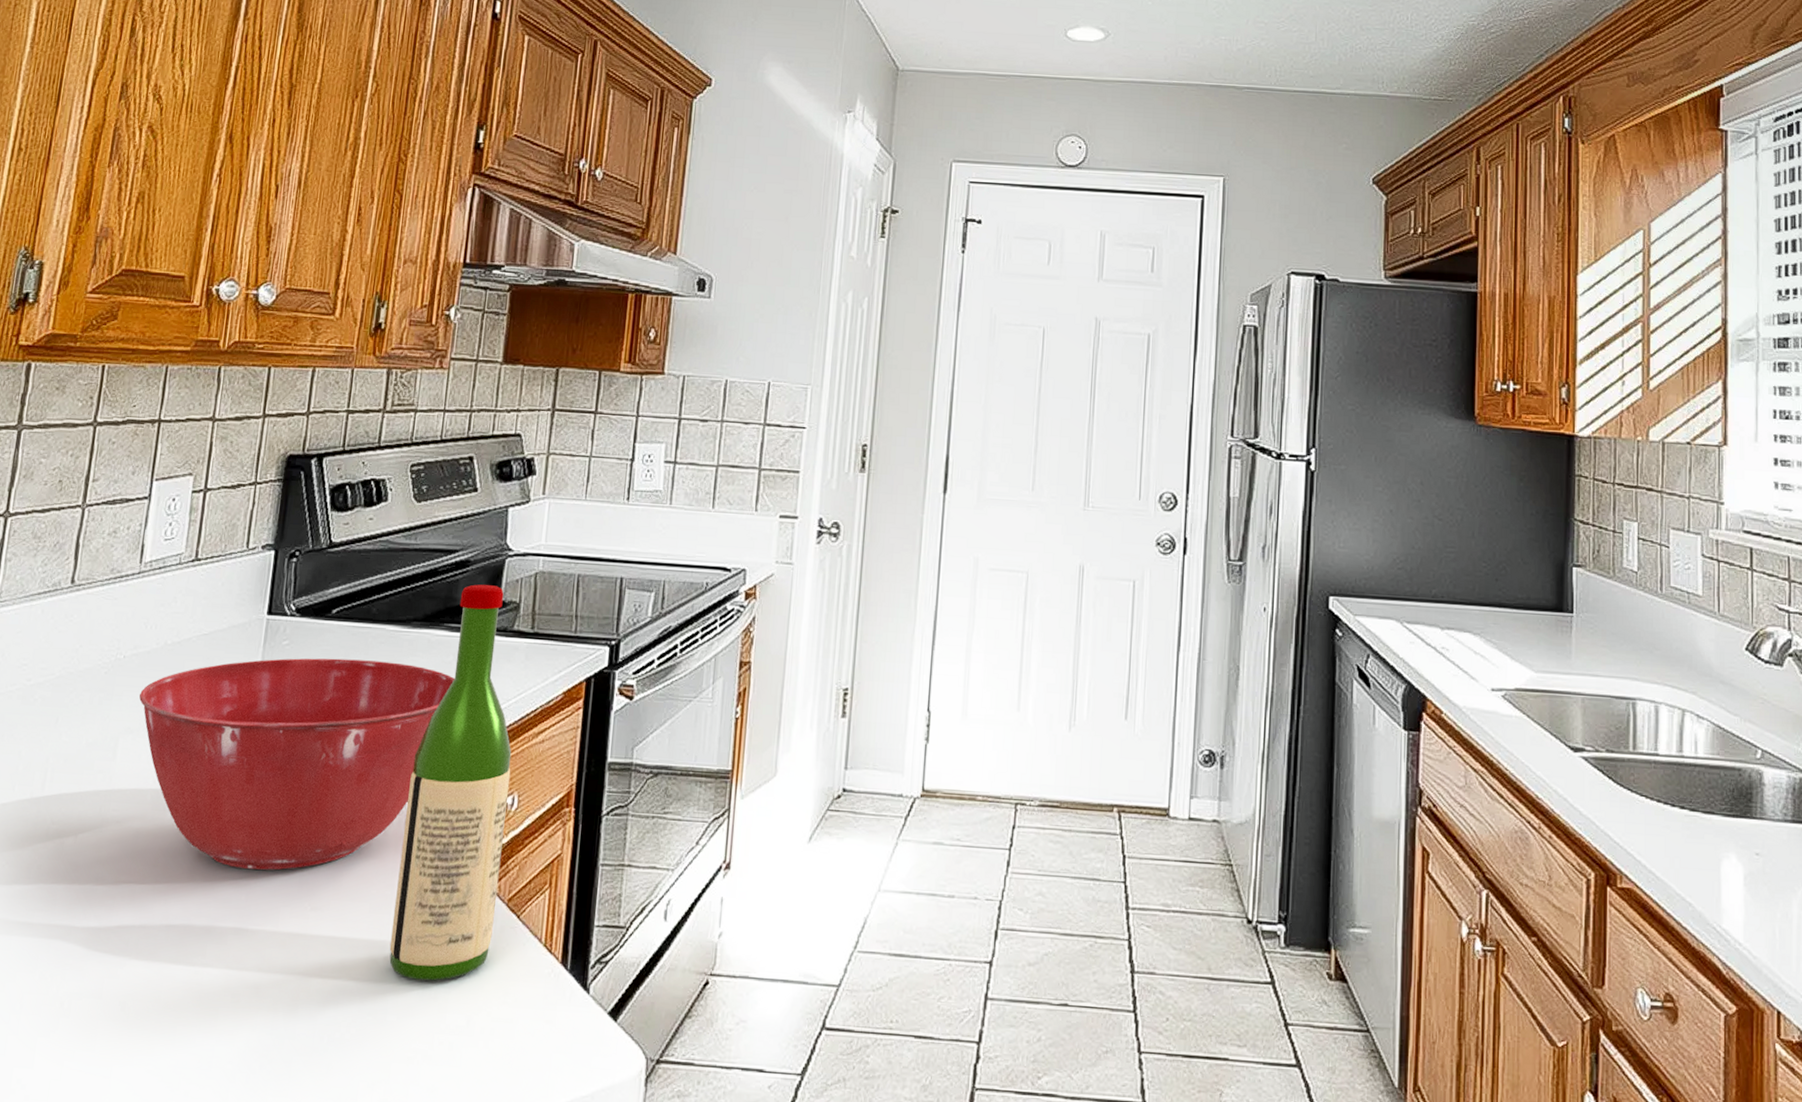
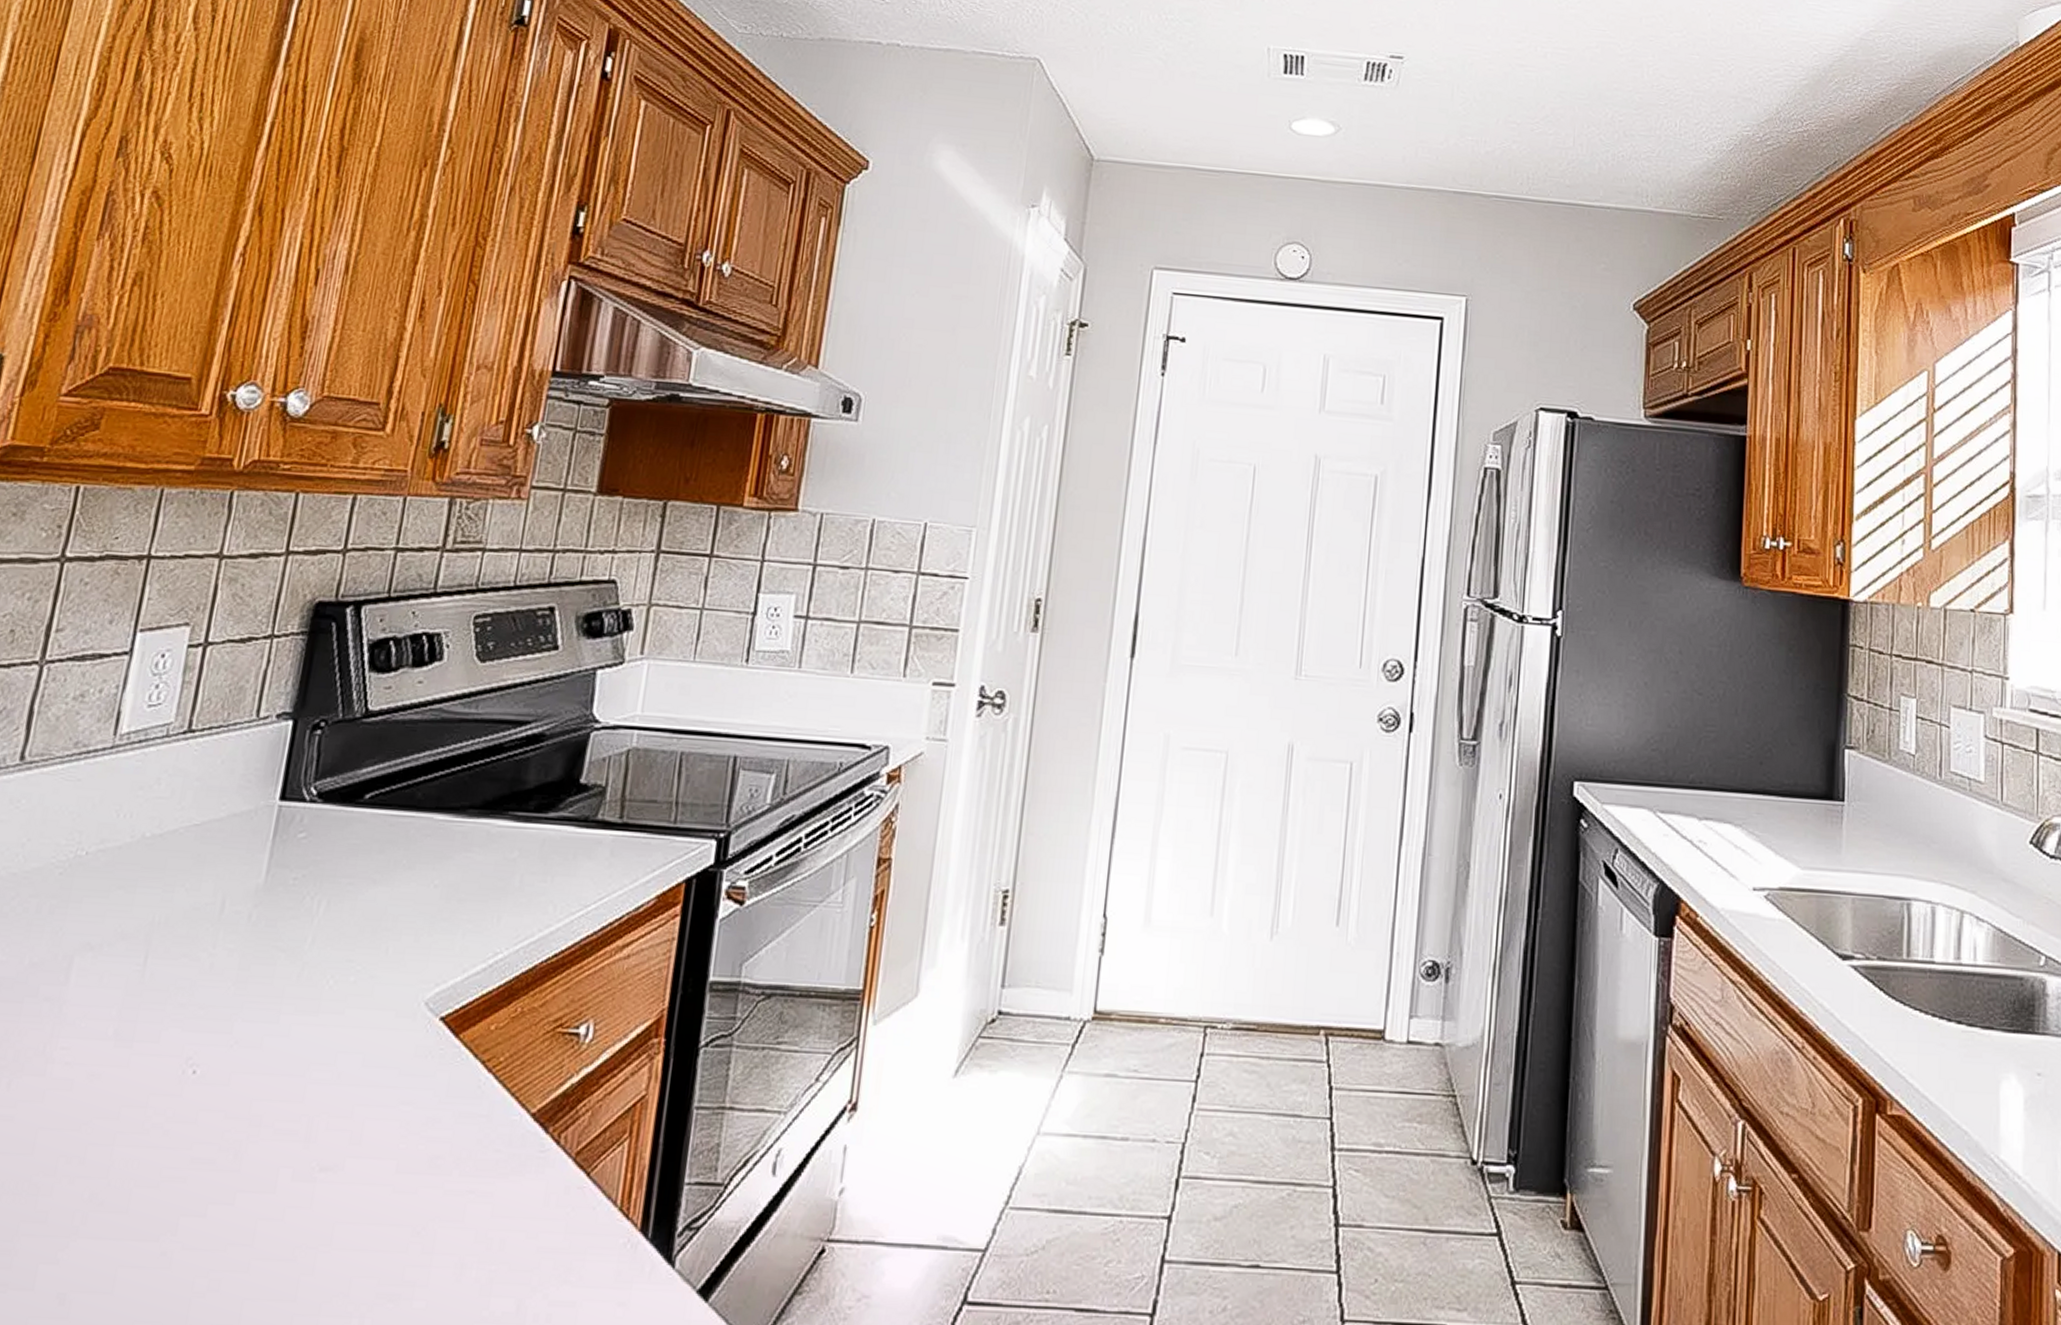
mixing bowl: present [139,658,455,870] -> none [104,854,520,1122]
wine bottle: present [389,584,512,981] -> none [419,763,589,1257]

